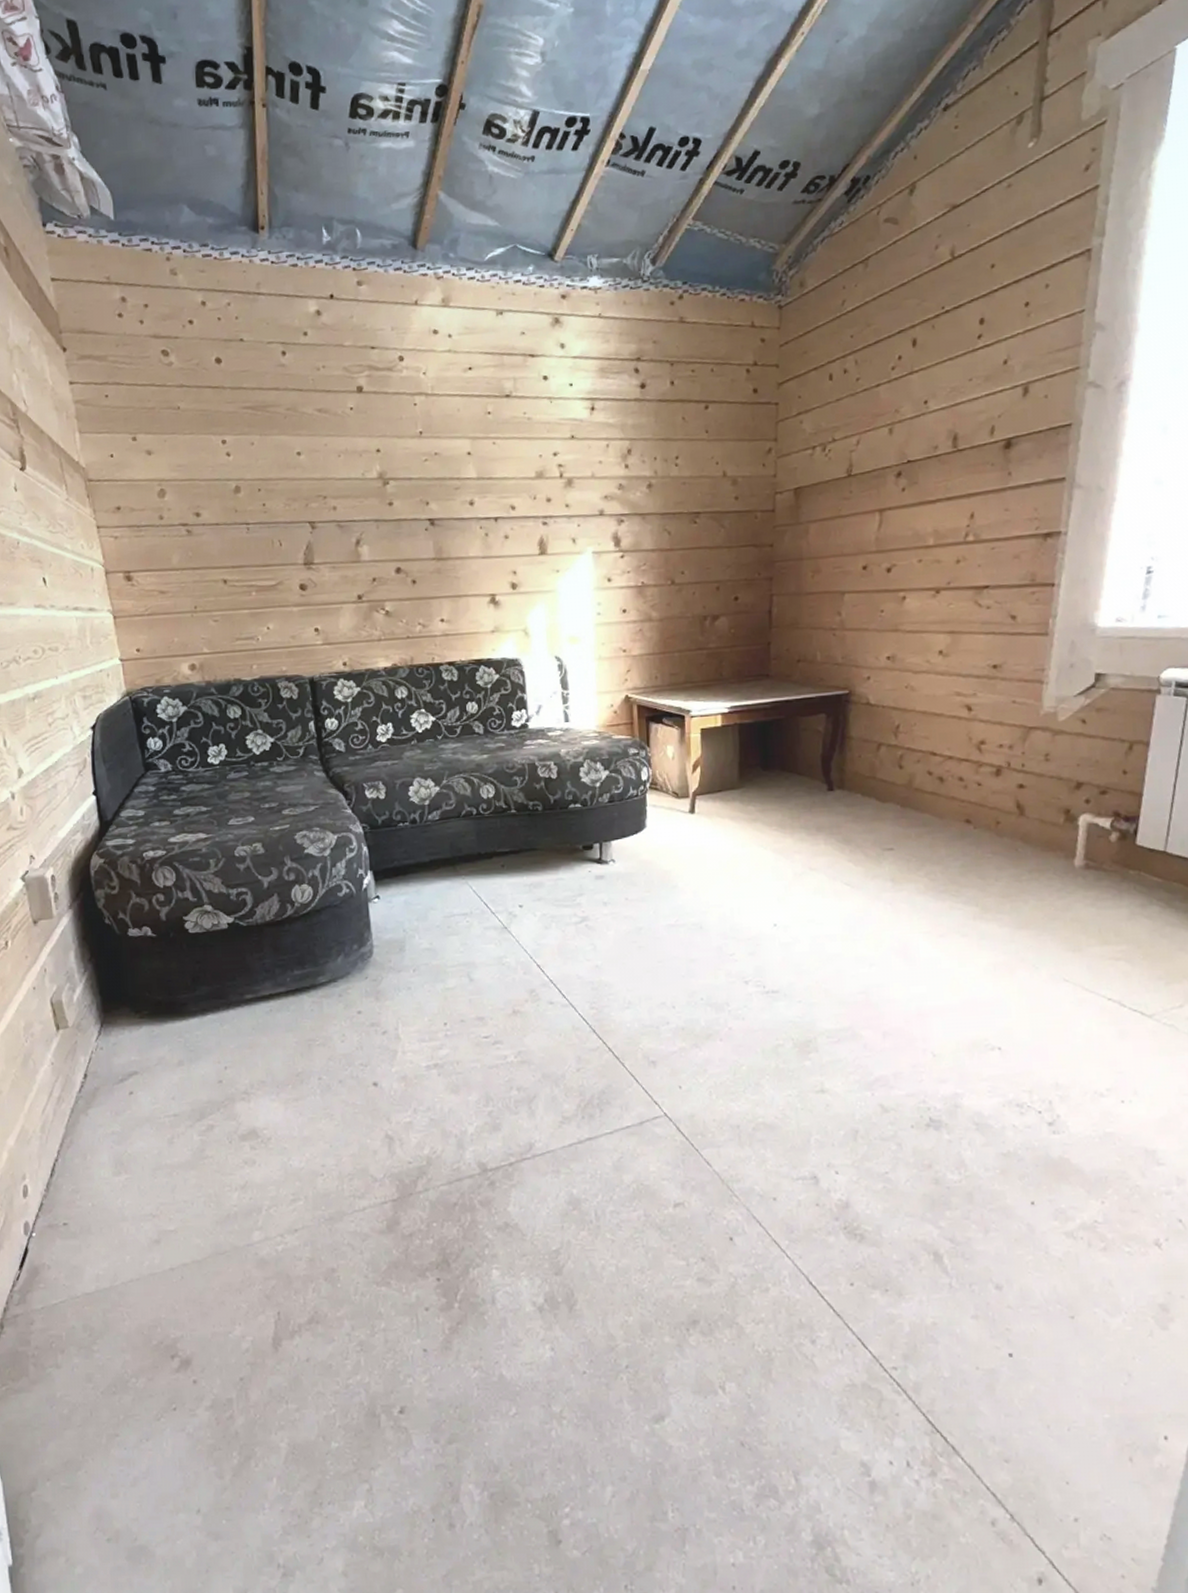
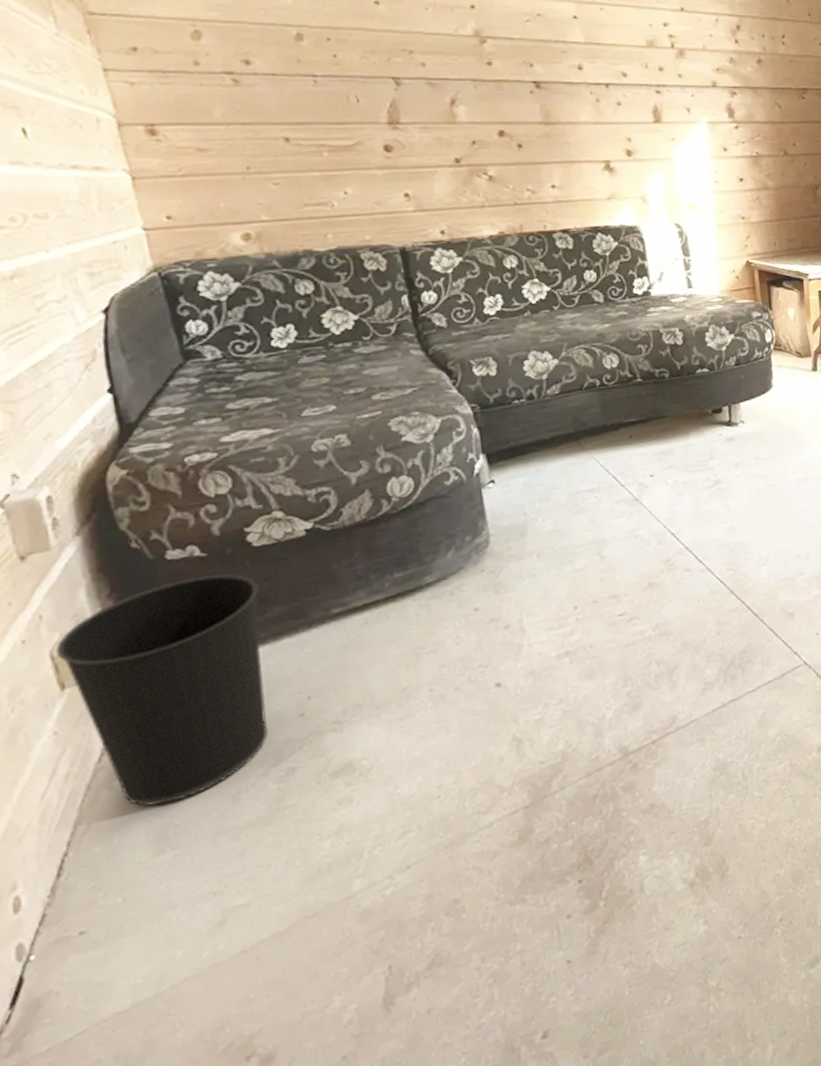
wastebasket: none [54,953,195,1136] -> present [55,574,268,807]

